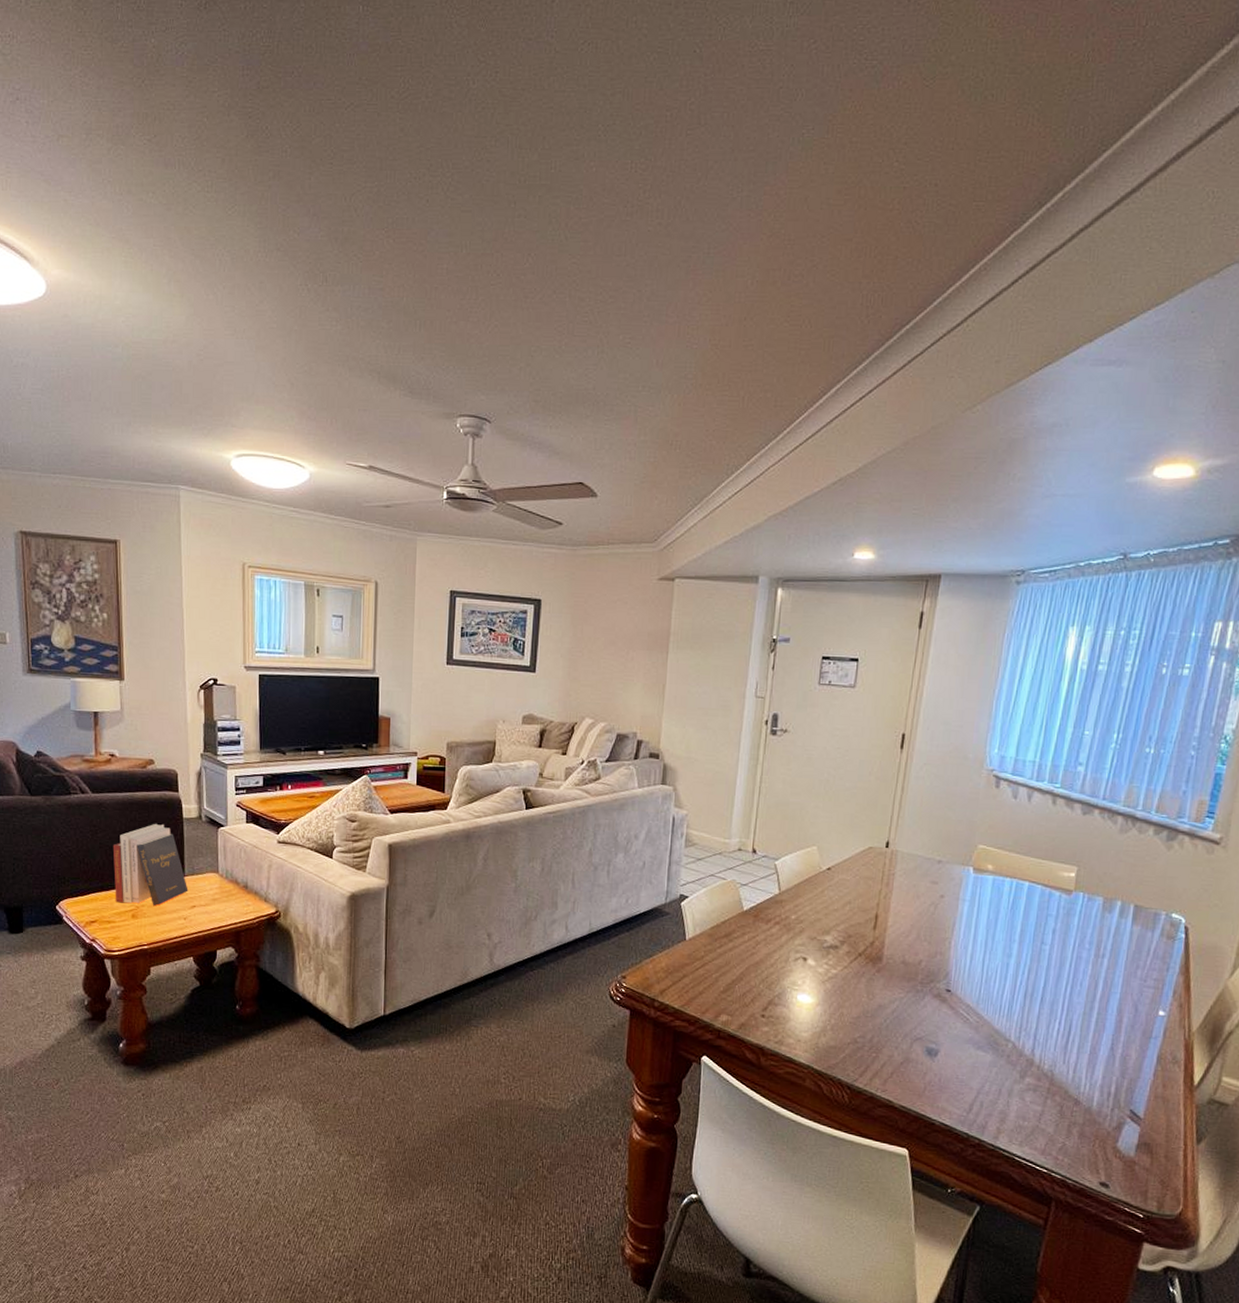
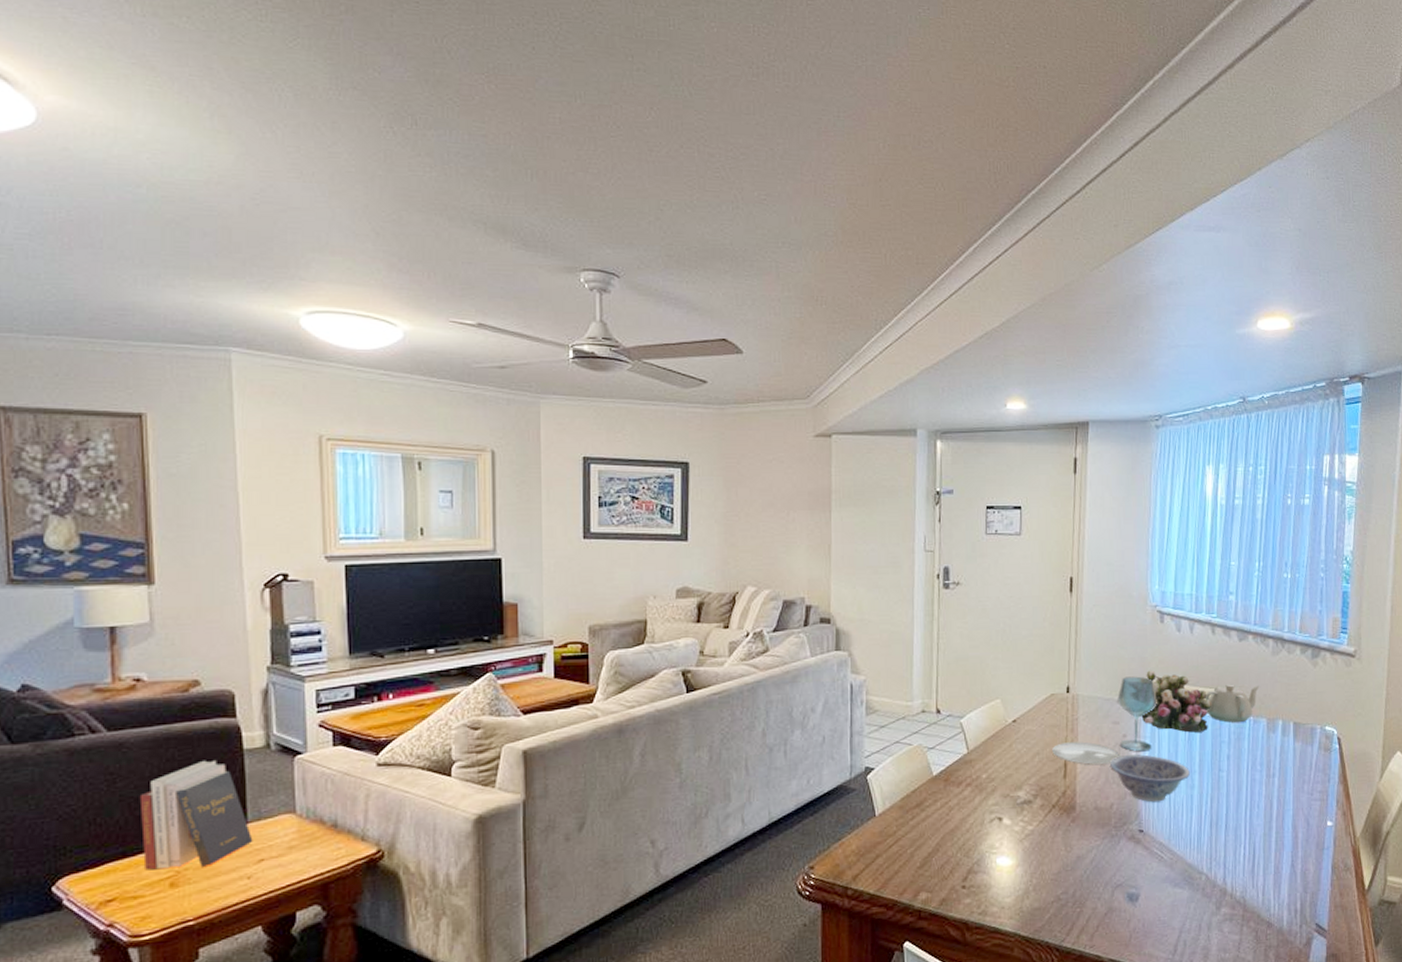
plate: none [864,895,936,922] -> present [1052,741,1121,766]
bowl: none [922,915,1009,966] -> present [1109,754,1190,803]
wine glass: none [936,838,982,913] -> present [1117,676,1157,751]
flower arrangement: none [962,834,1043,903] -> present [1141,670,1213,733]
teapot: none [1035,857,1102,898] -> present [1205,684,1261,723]

